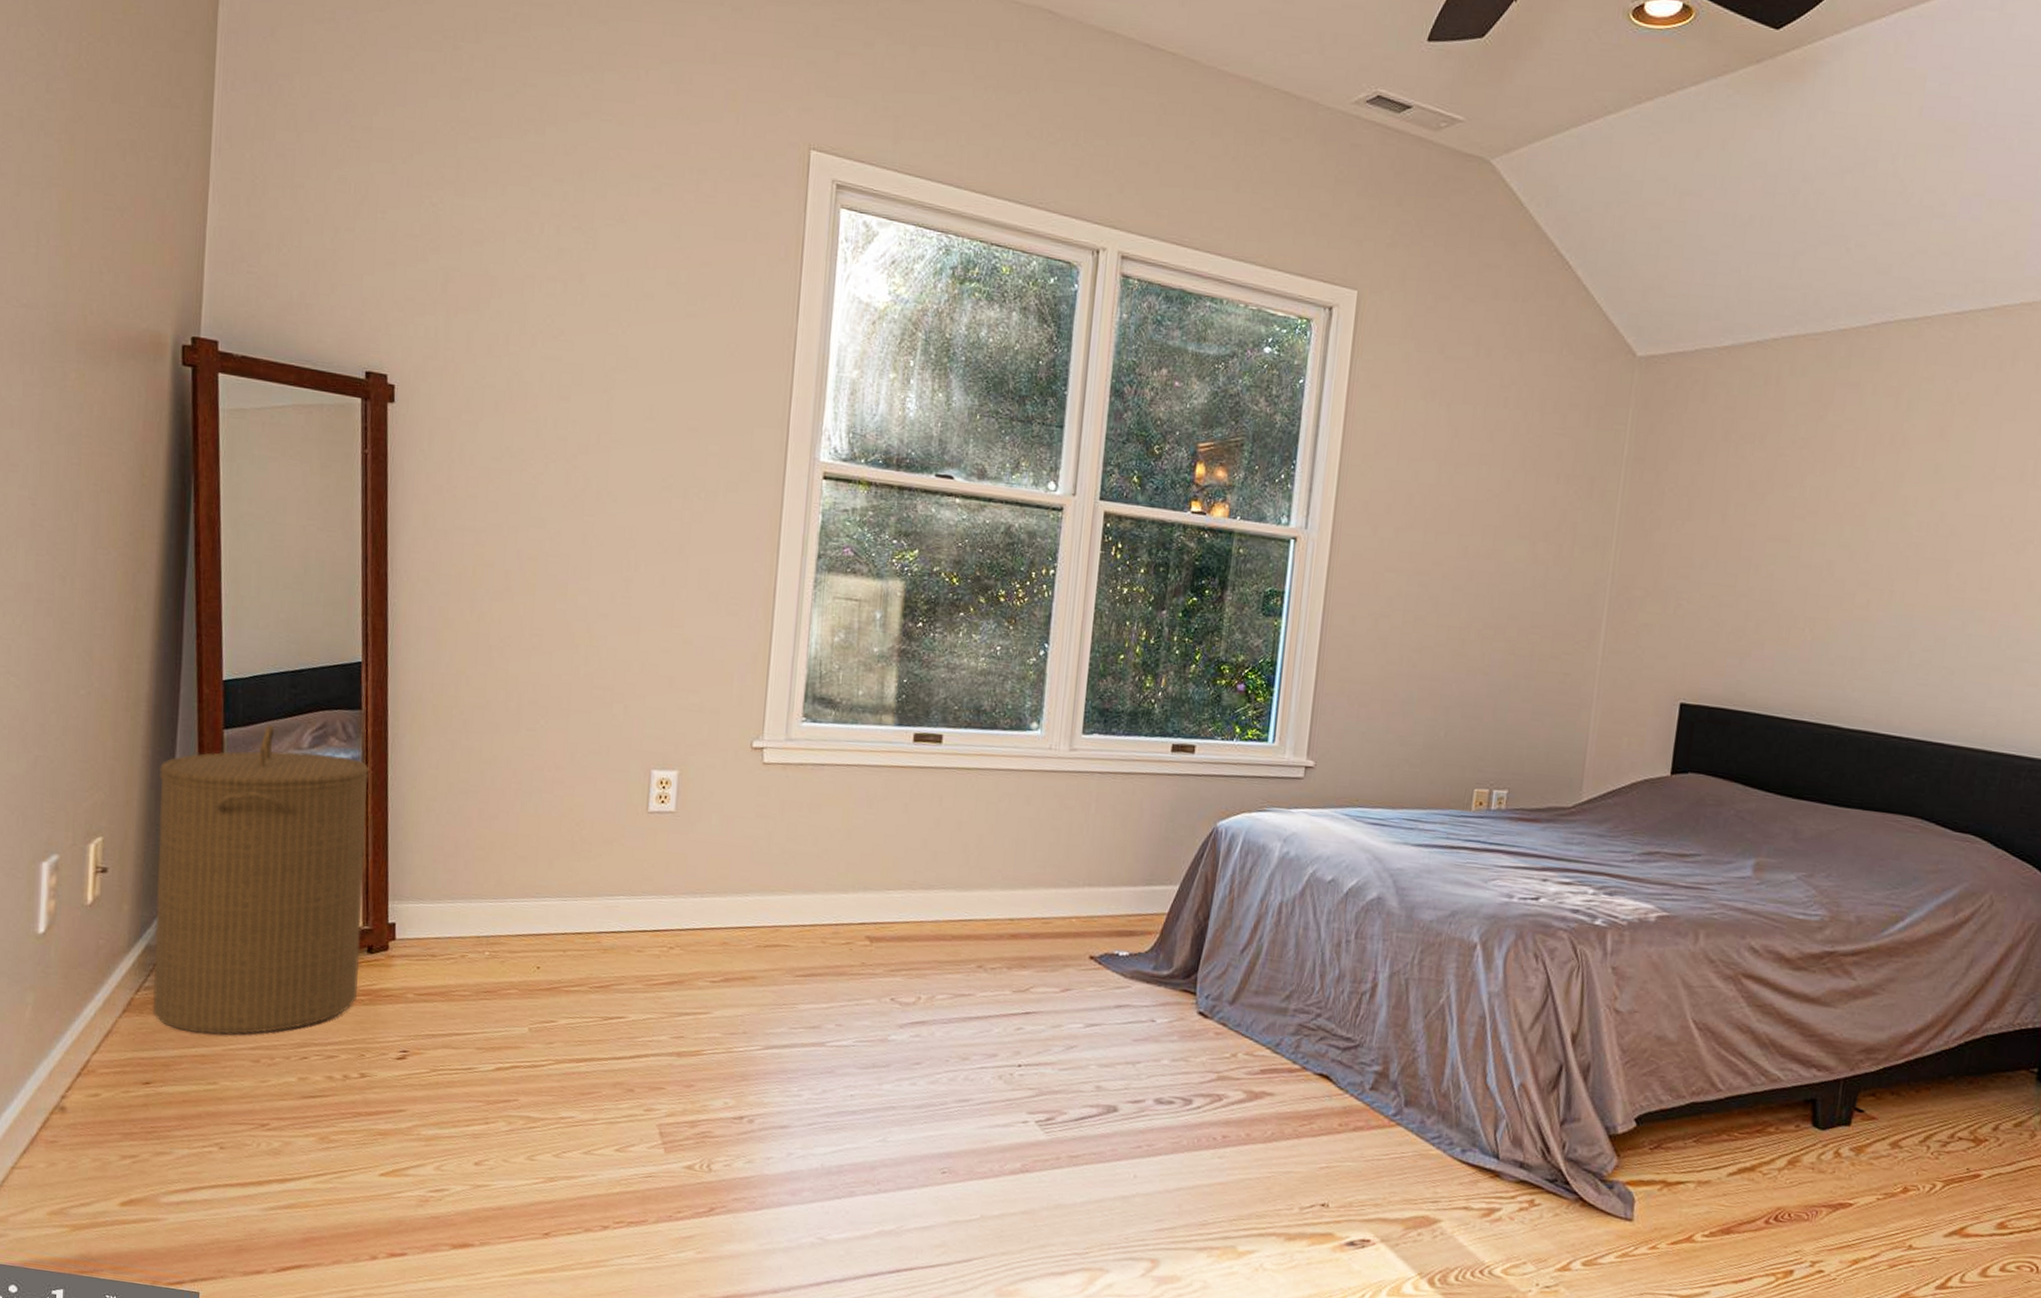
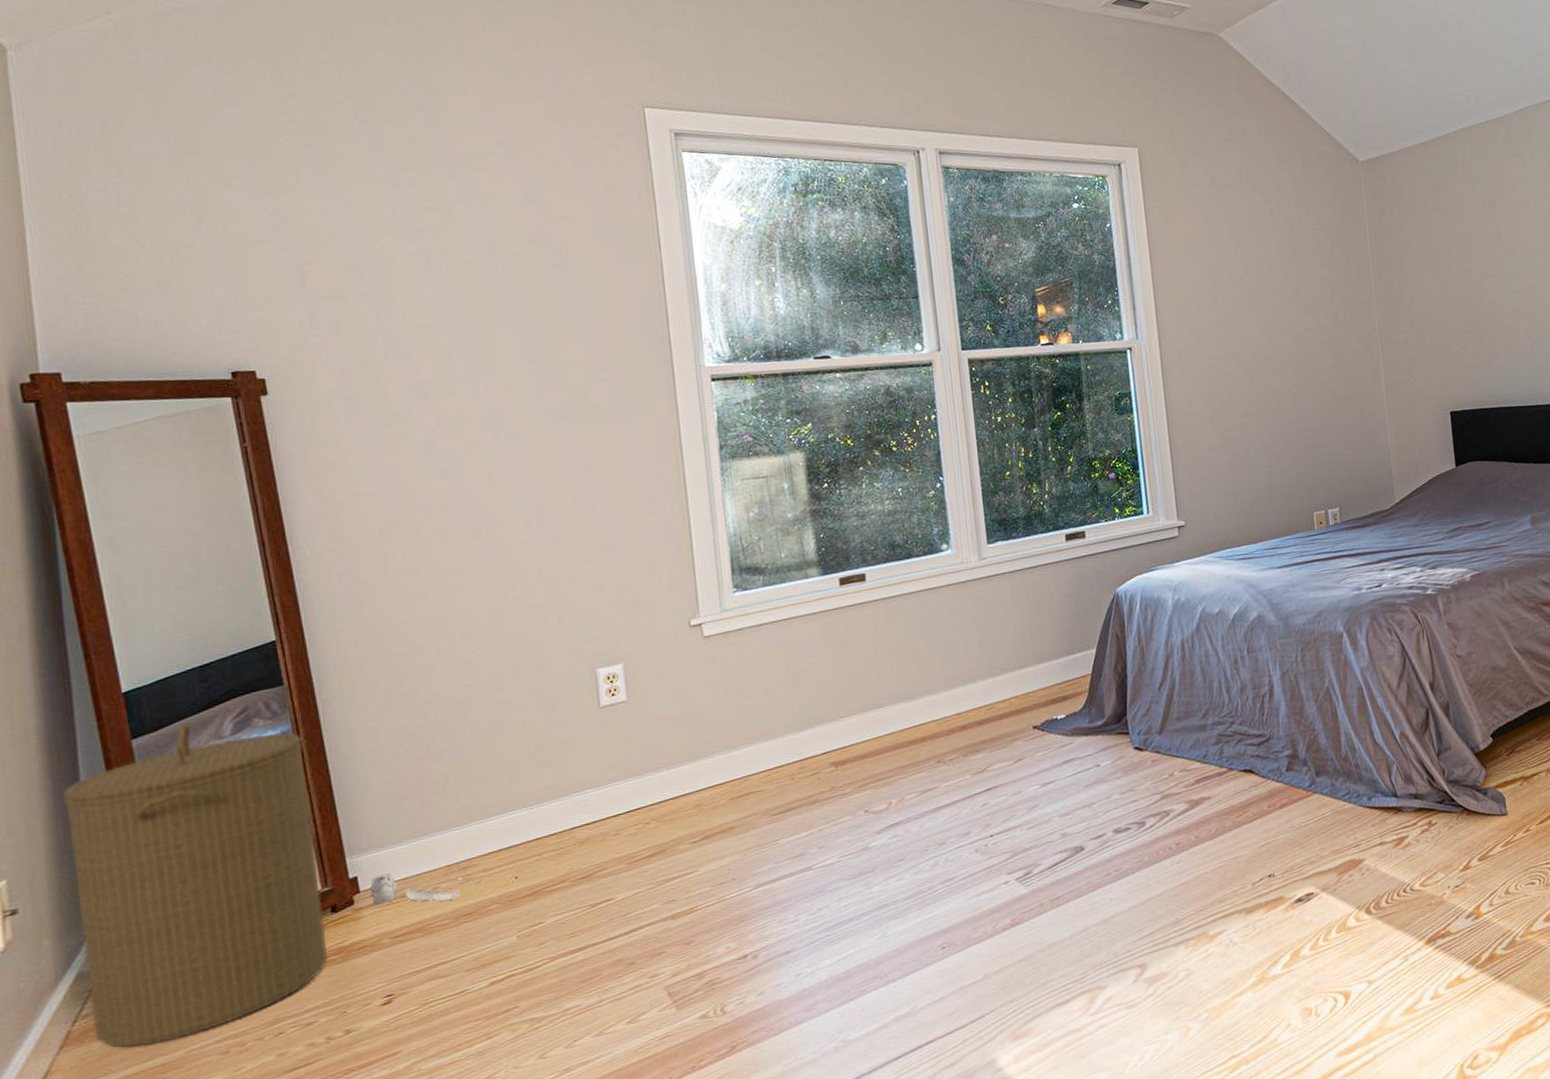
shoe: none [404,927,485,973] -> present [369,873,460,906]

